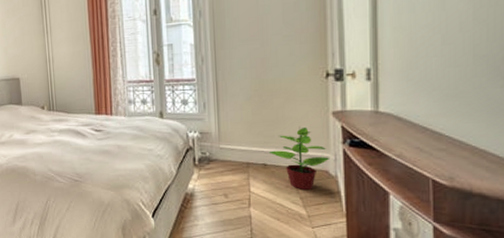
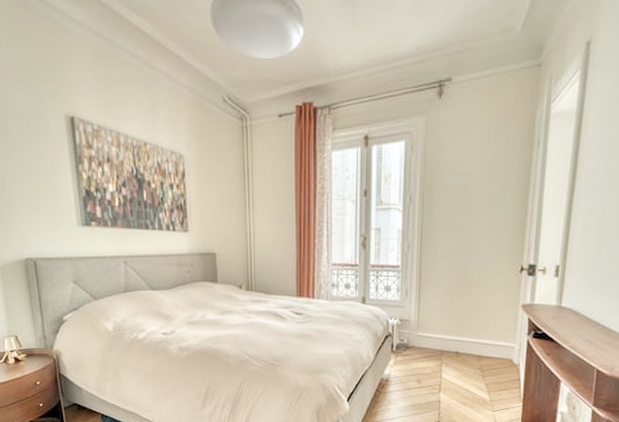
potted plant: present [270,127,329,190] -> none [463,317,514,377]

